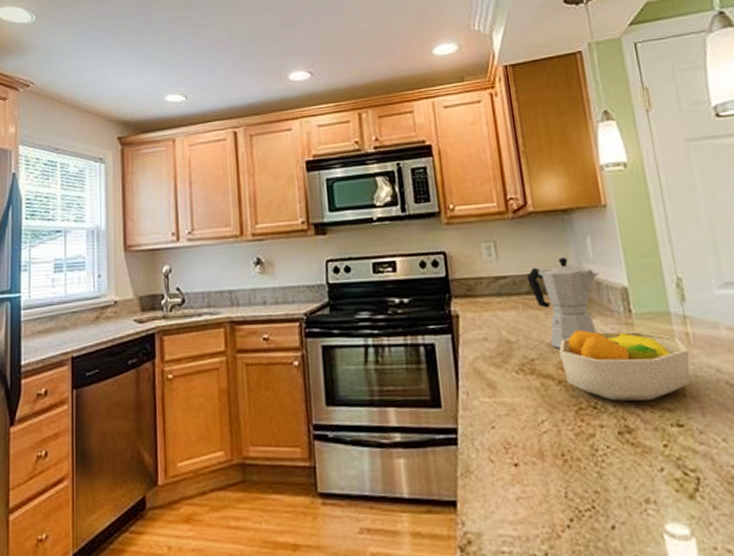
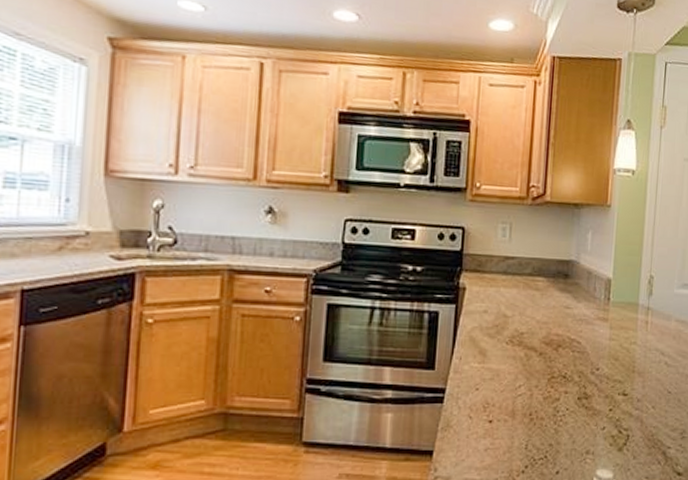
moka pot: present [527,257,600,349] -> none [532,247,592,326]
fruit bowl: present [559,330,690,402] -> none [545,311,645,374]

